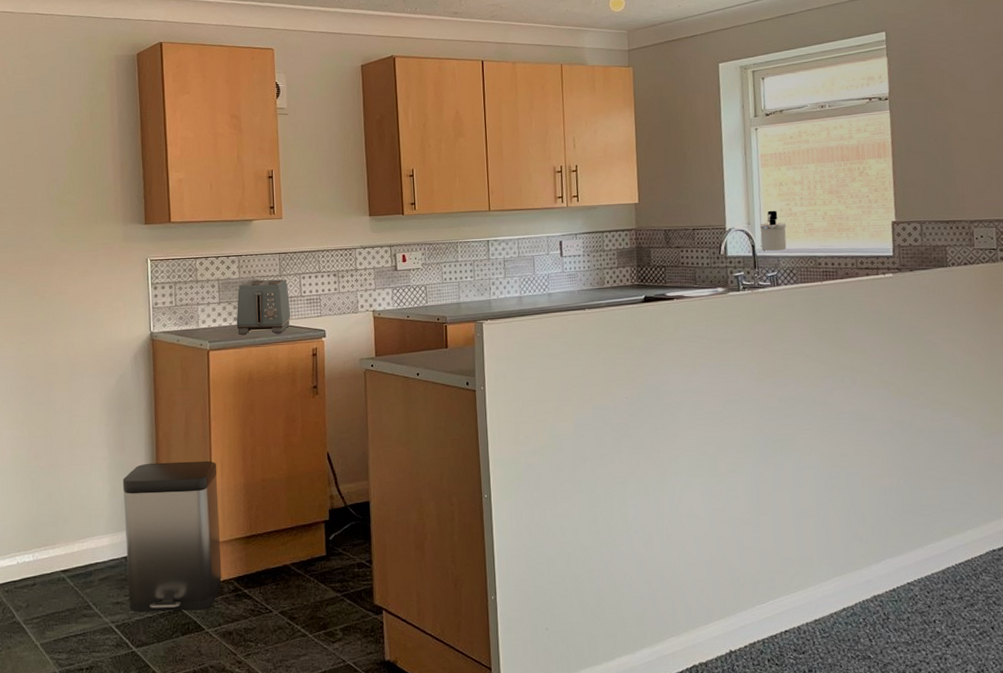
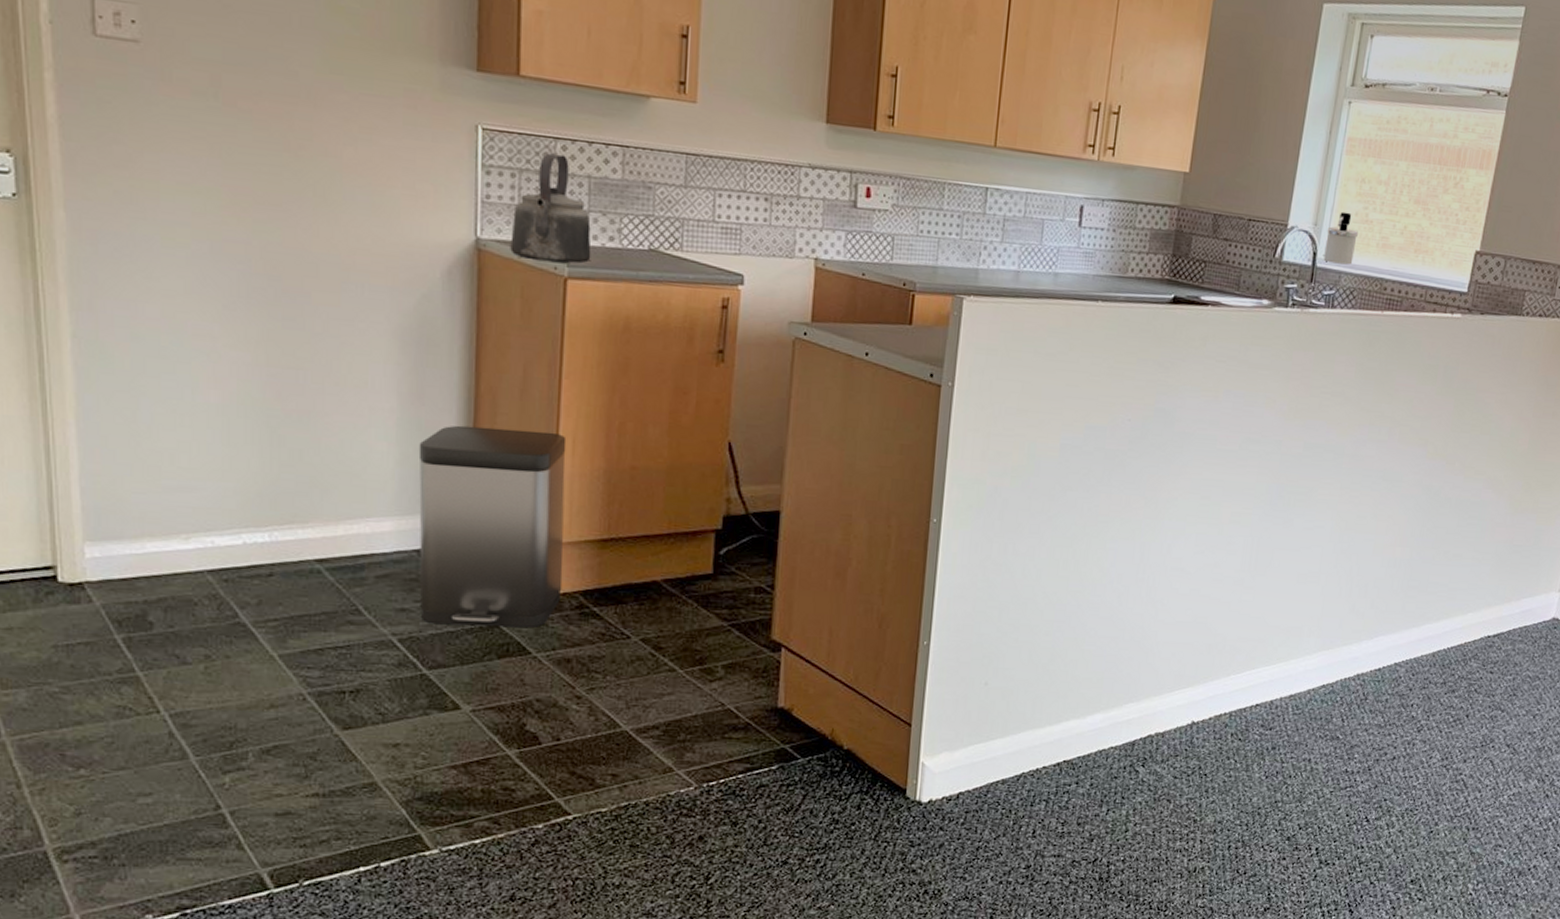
kettle: none [172,268,223,341] -> present [510,153,592,263]
toaster: present [236,279,291,335] -> none [612,185,696,271]

